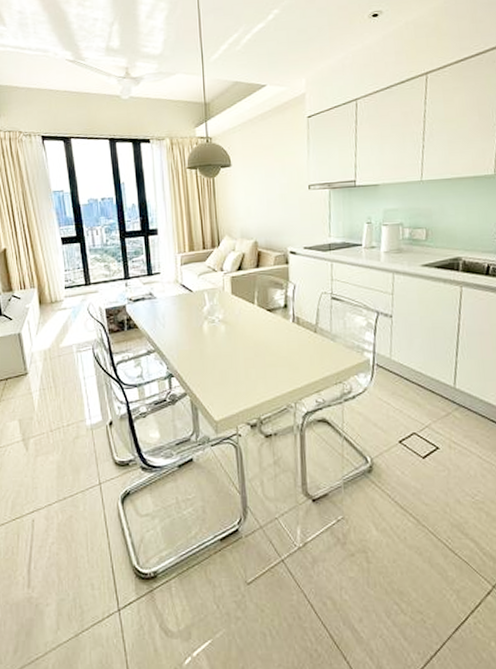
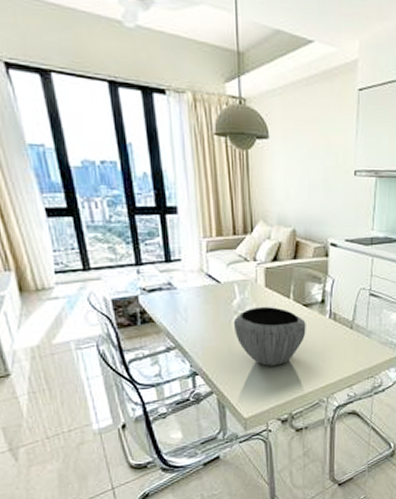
bowl: none [204,312,271,369] -> present [233,307,306,366]

